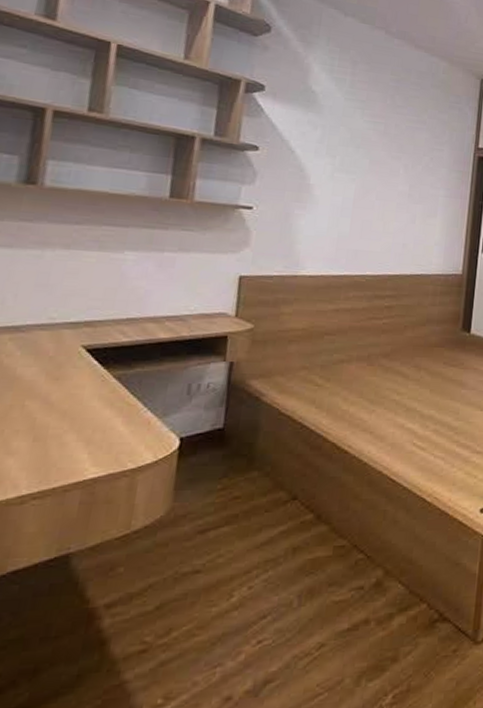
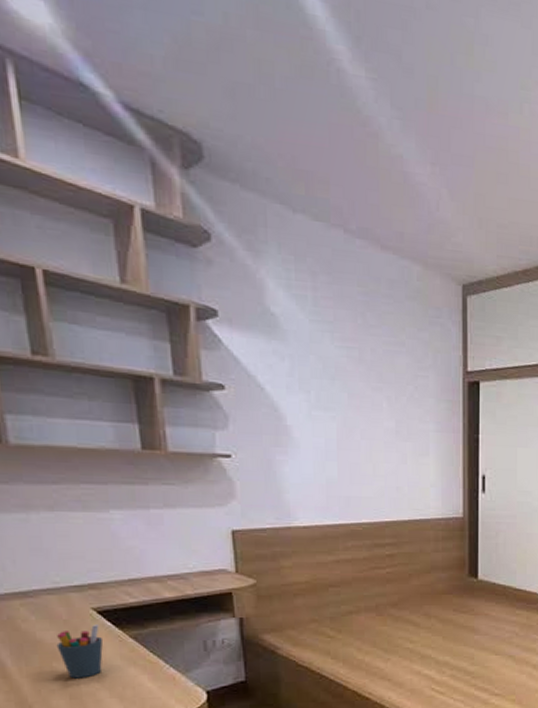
pen holder: none [34,363,86,419] -> present [56,625,104,679]

